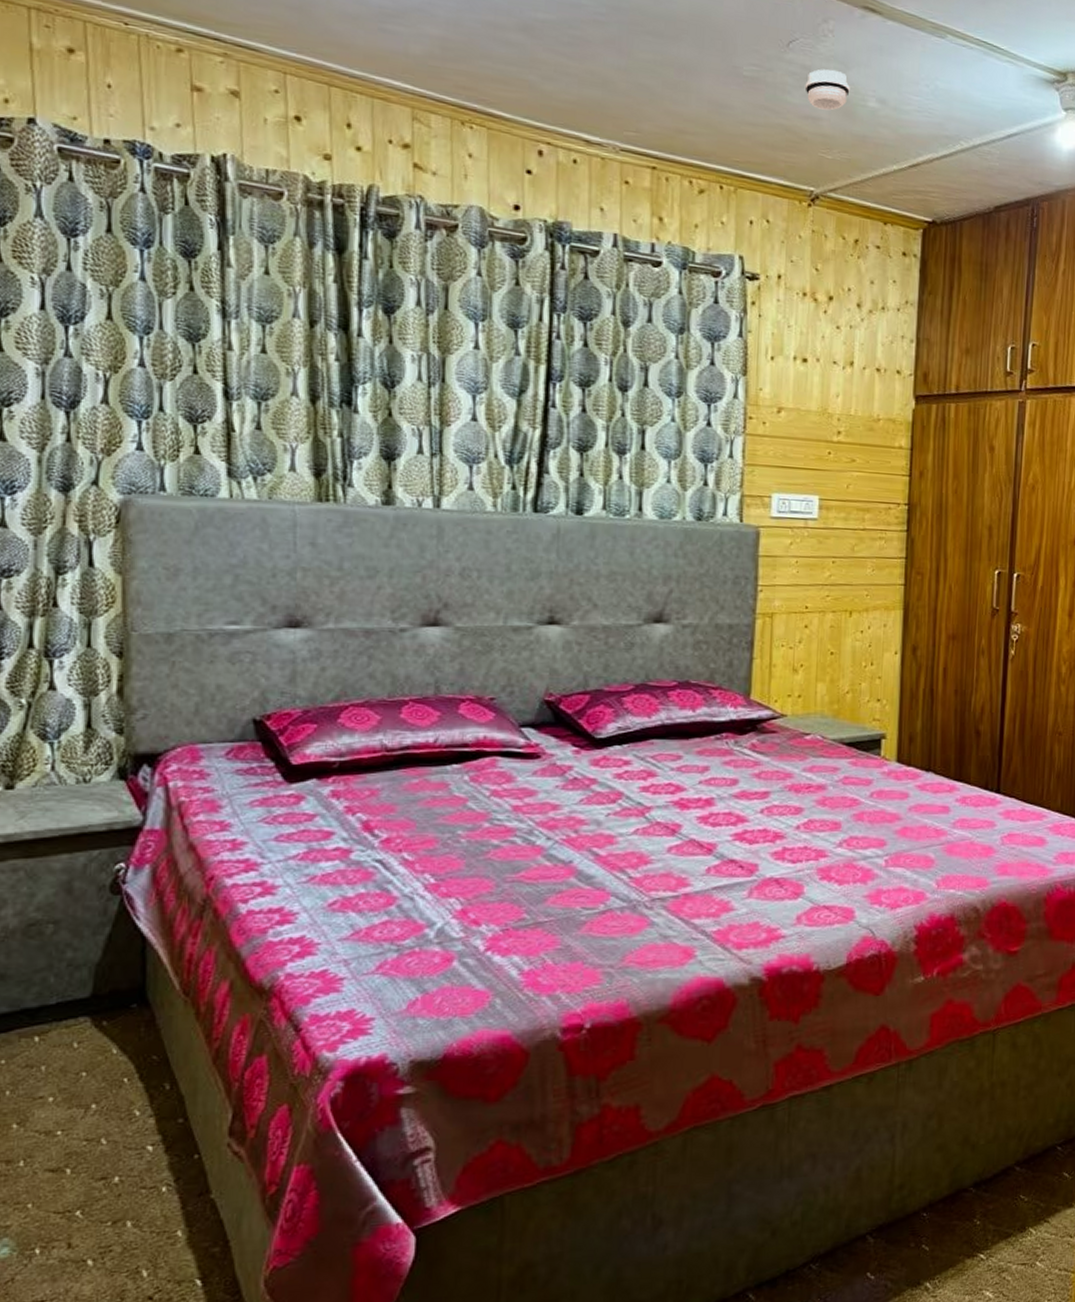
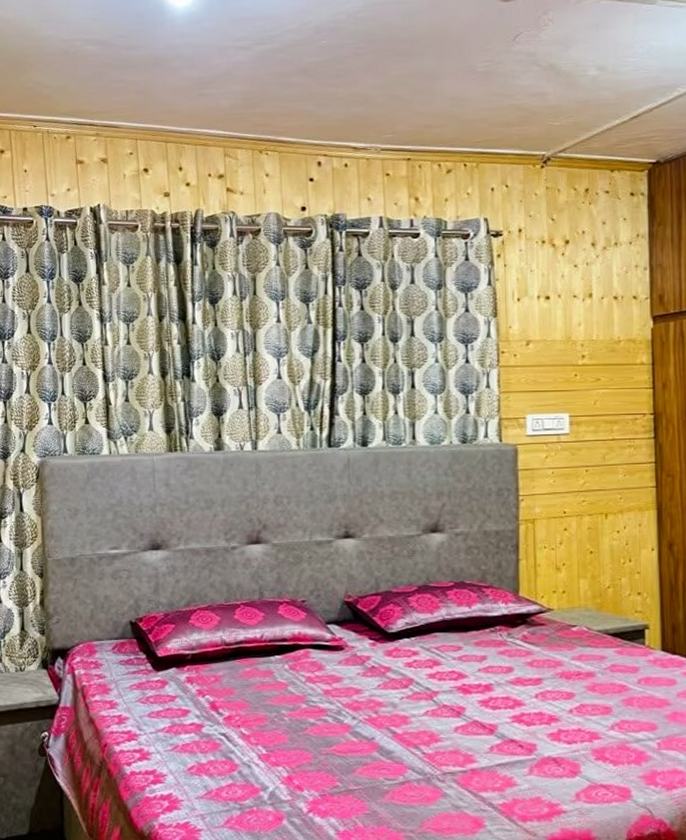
smoke detector: present [804,69,850,111] -> none [531,51,571,86]

